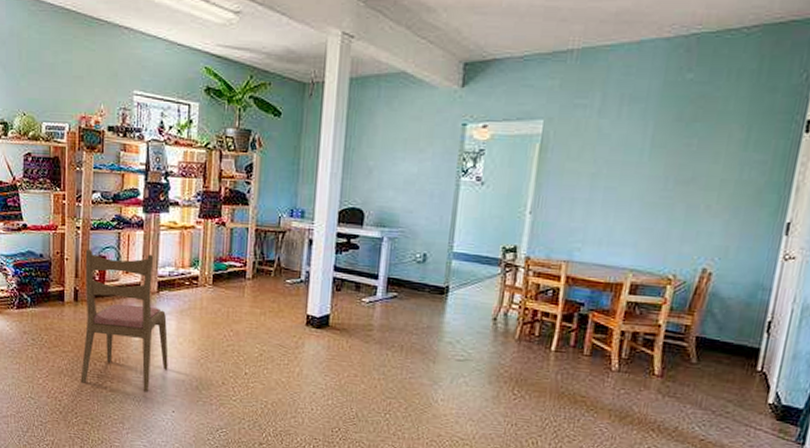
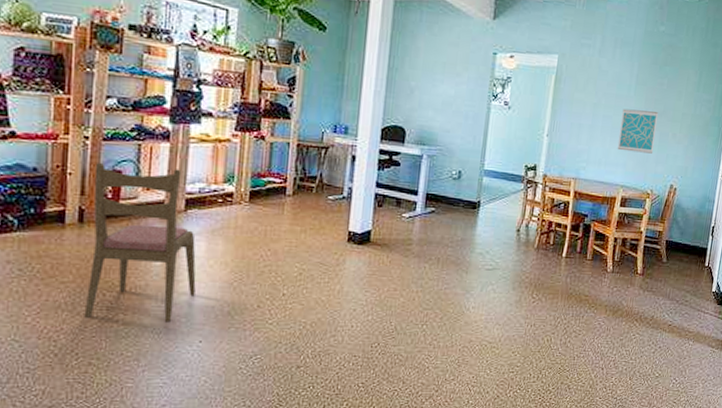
wall art: none [624,177,685,231] -> present [617,109,659,154]

